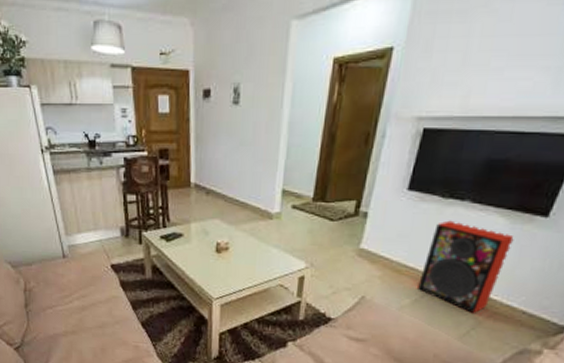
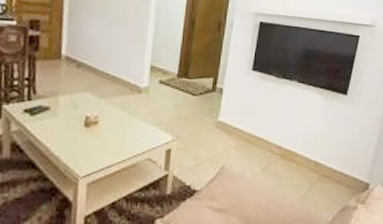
speaker: present [418,220,514,313] -> none [265,96,328,177]

